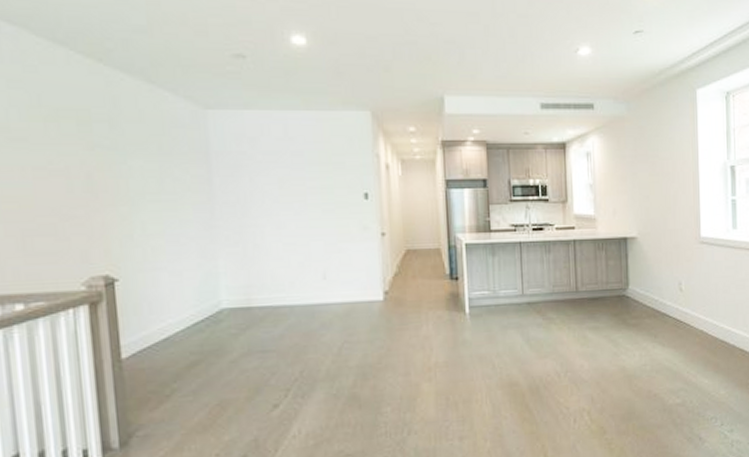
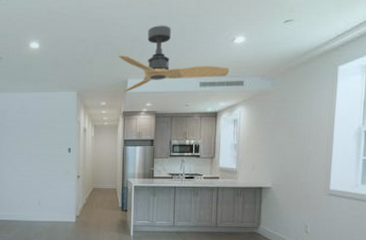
ceiling fan: none [428,24,576,114] -> present [119,25,230,92]

